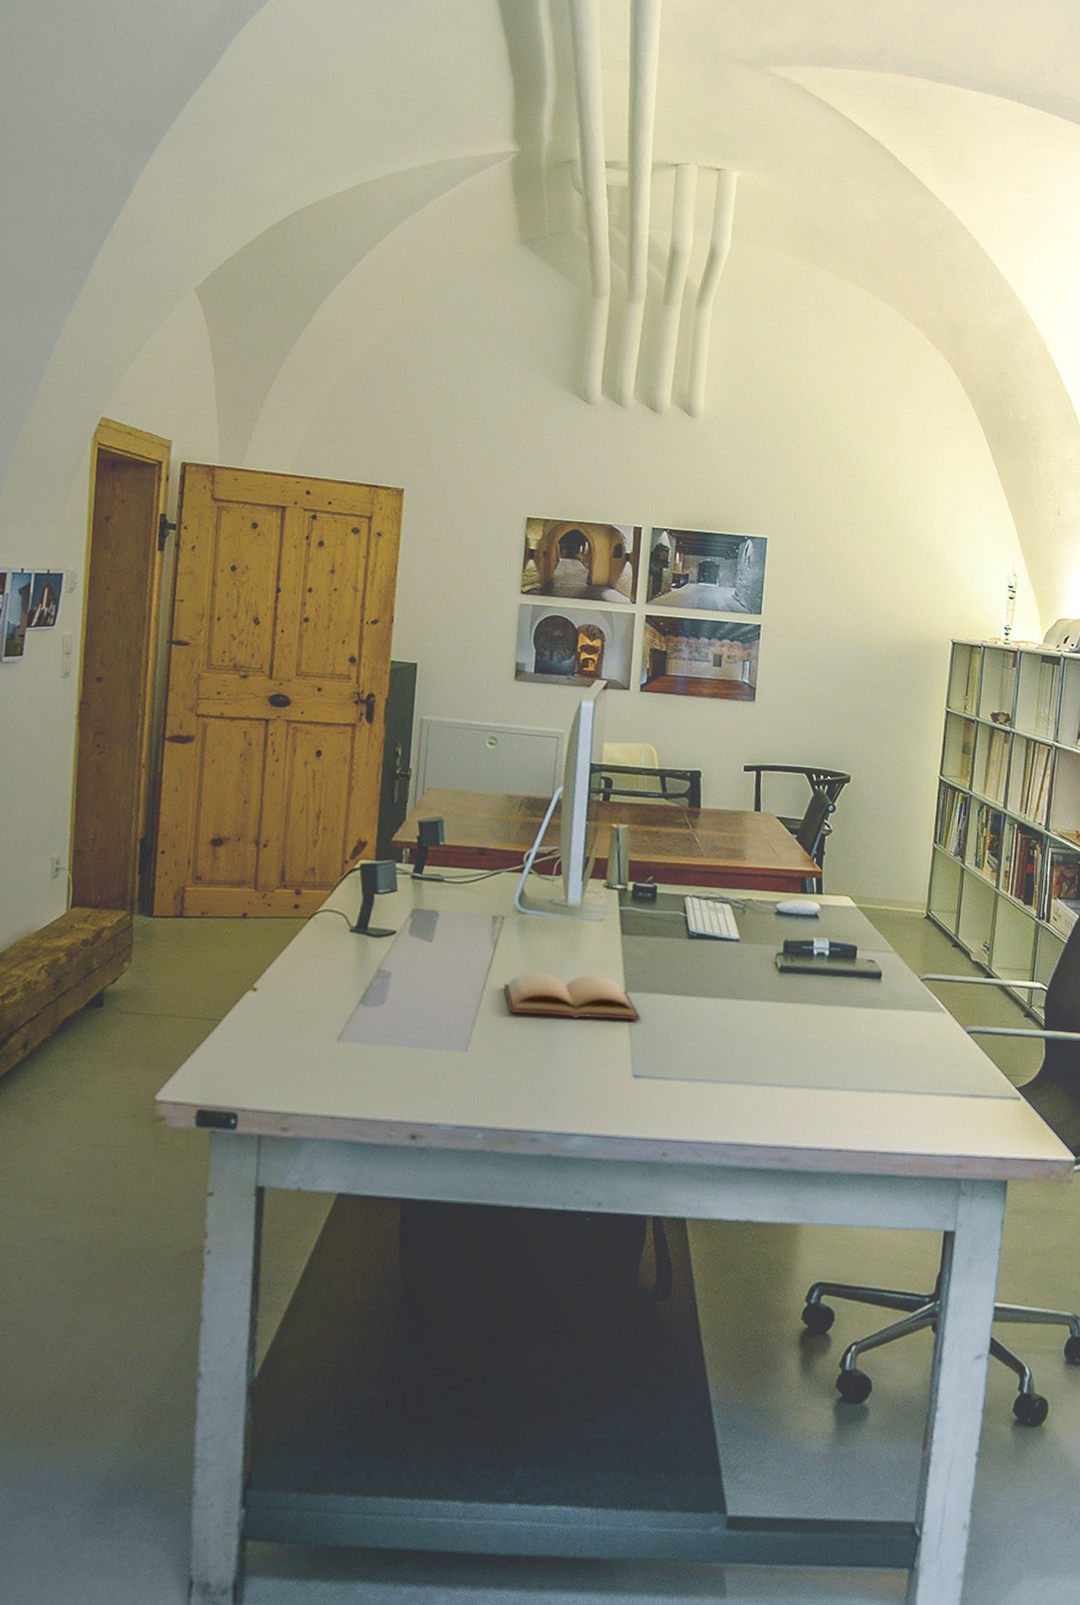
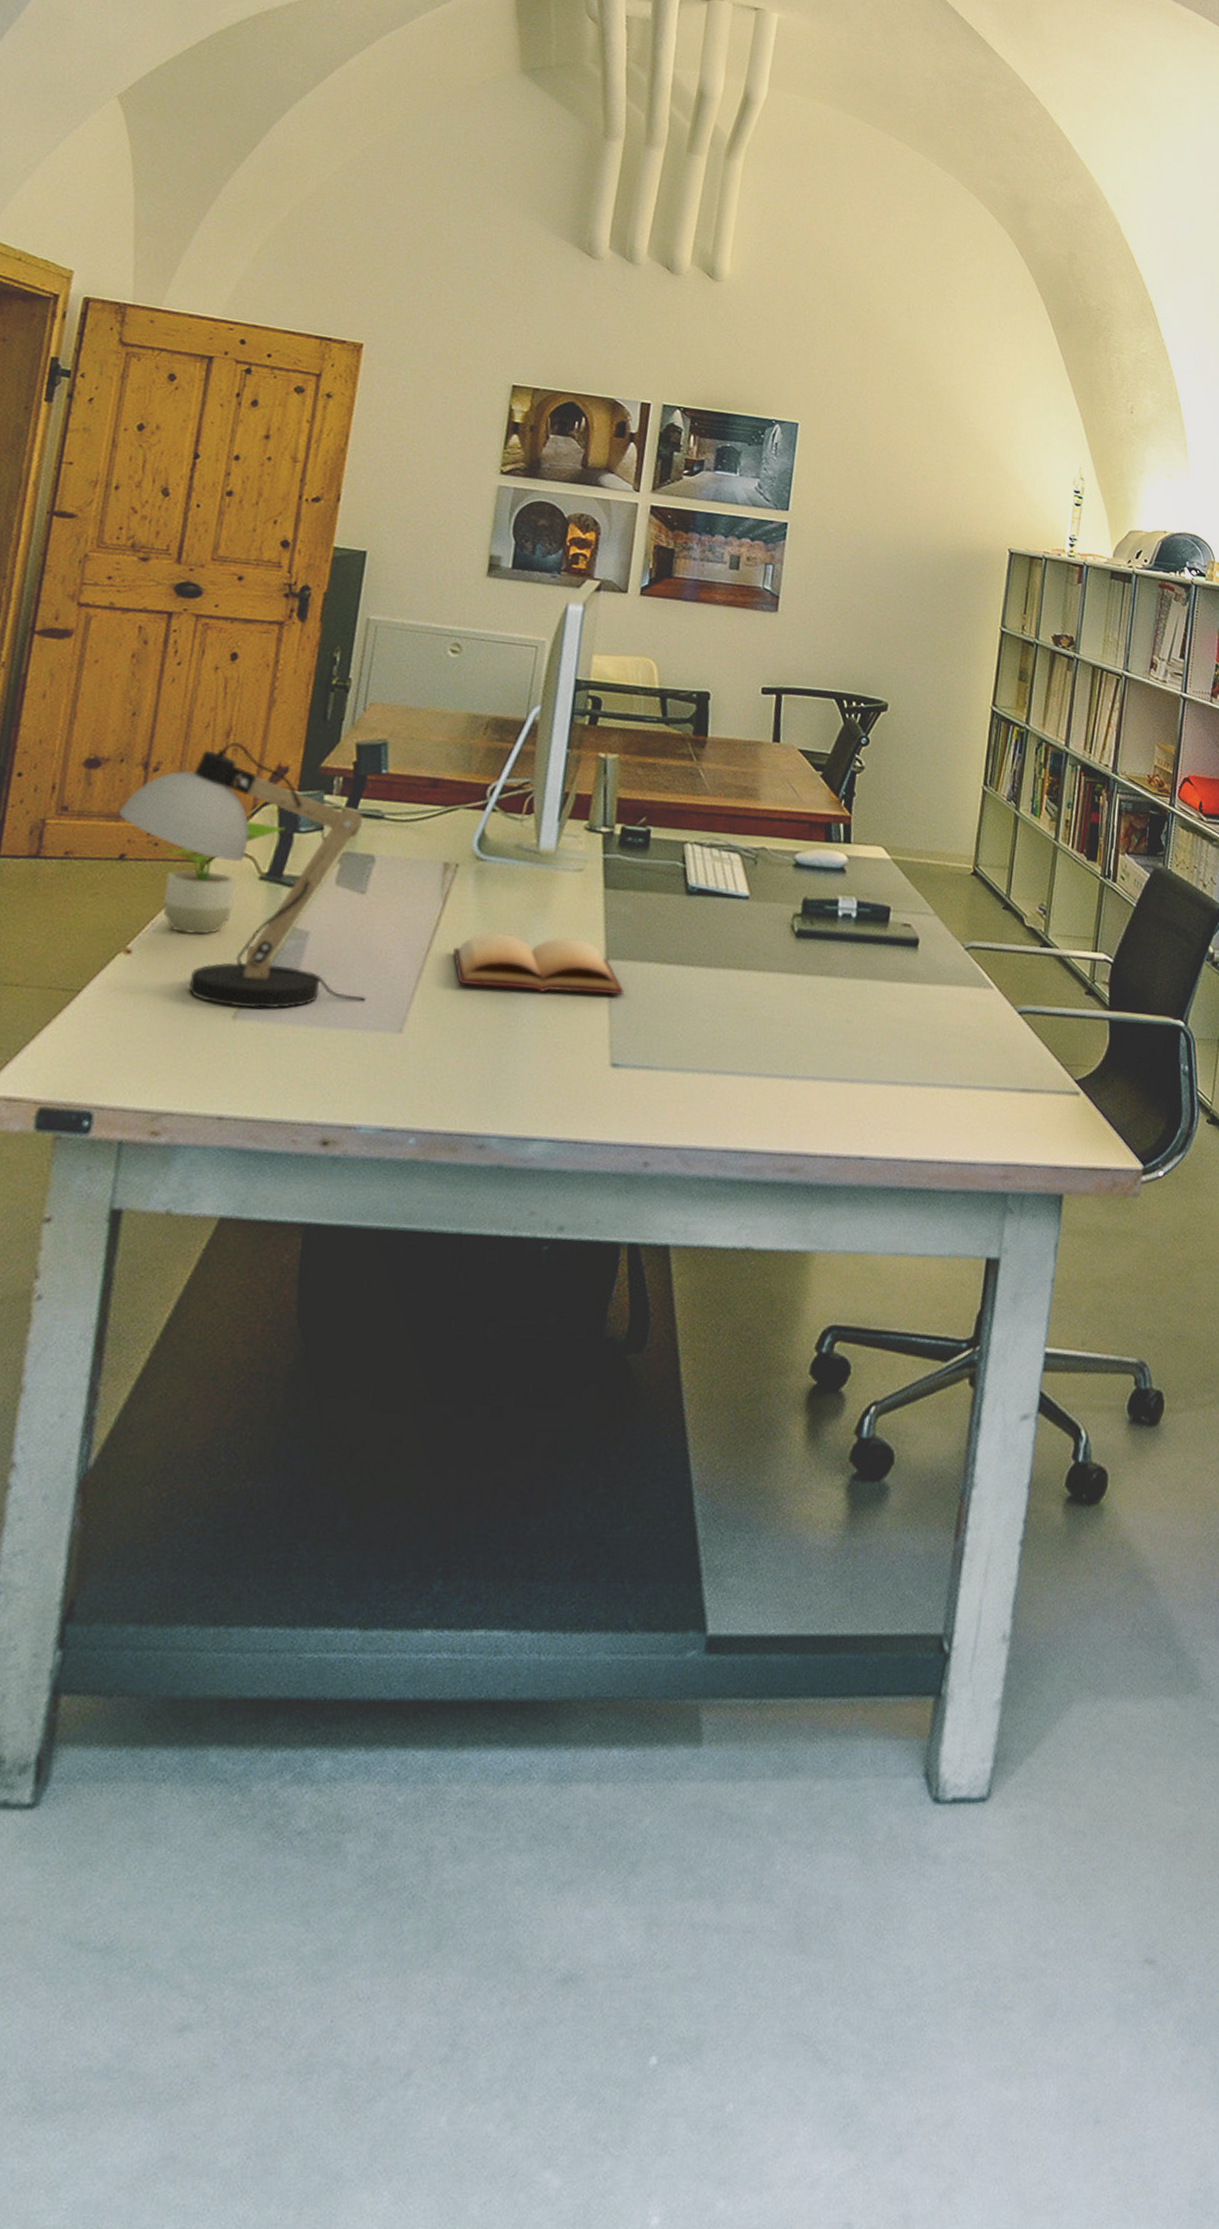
desk lamp: none [240,823,438,1033] -> present [119,742,367,1009]
potted plant: none [270,885,368,975] -> present [157,821,286,934]

